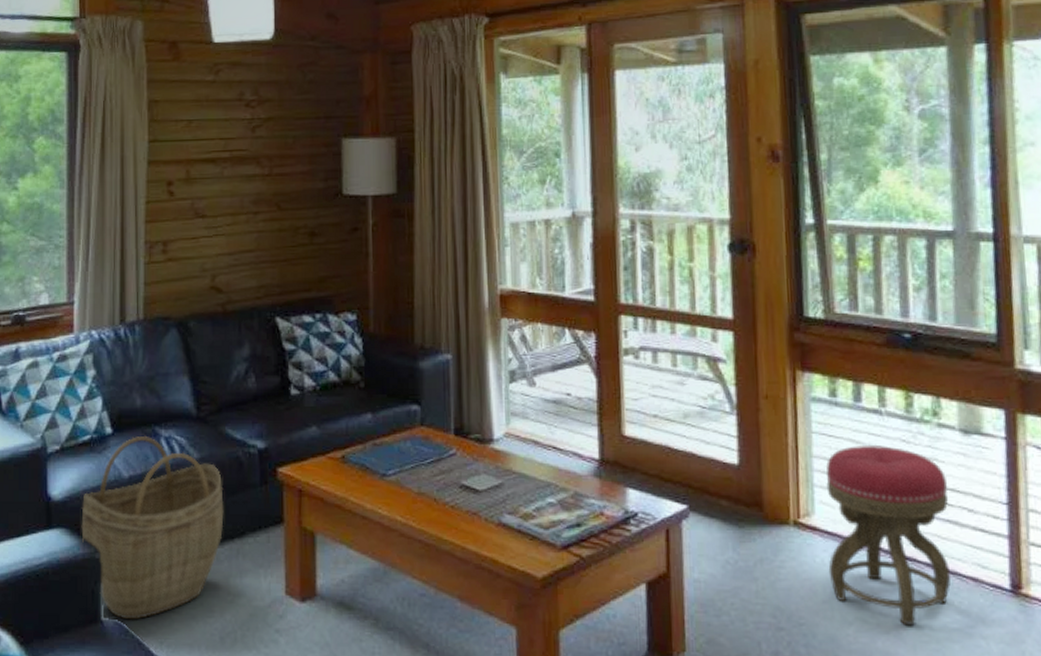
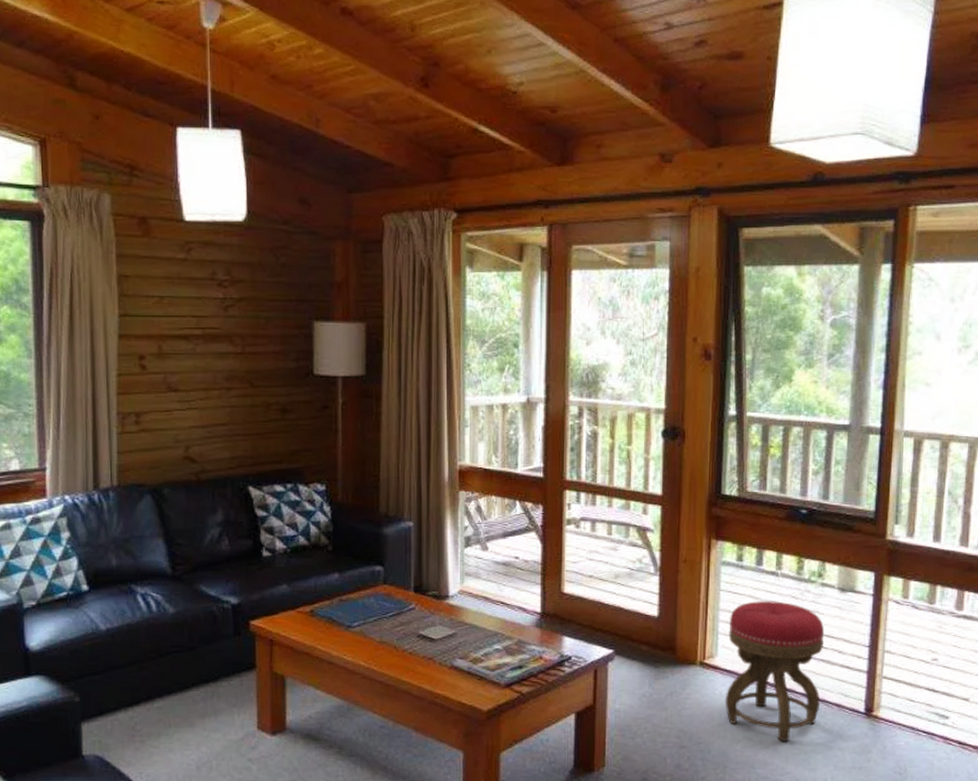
woven basket: present [81,435,224,620] -> none [59,592,199,754]

